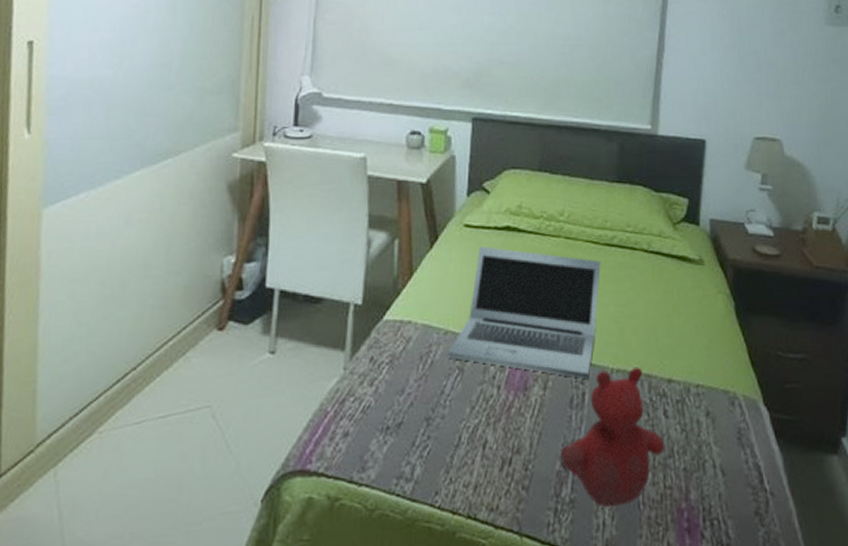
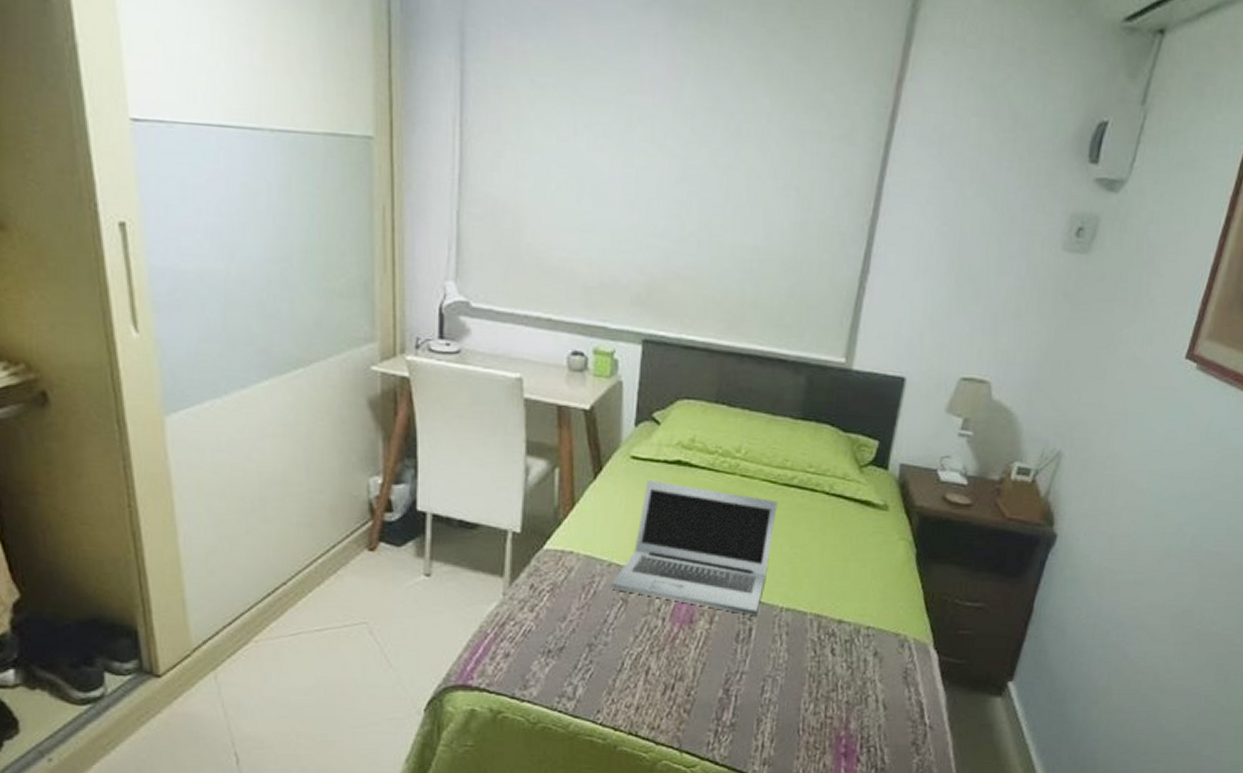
stuffed bear: present [561,366,665,508] -> none [724,607,830,732]

